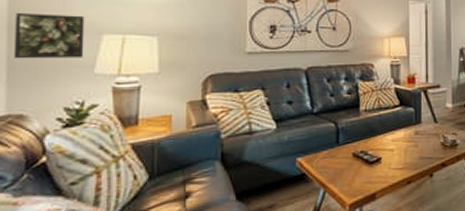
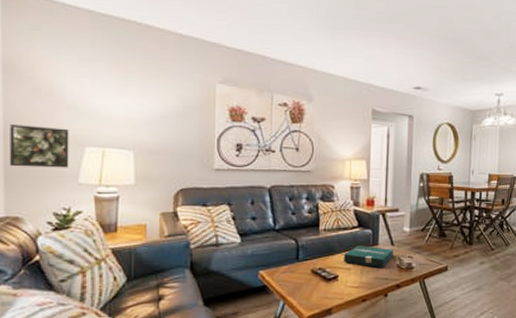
pizza box: none [386,124,437,147] -> present [344,245,393,268]

